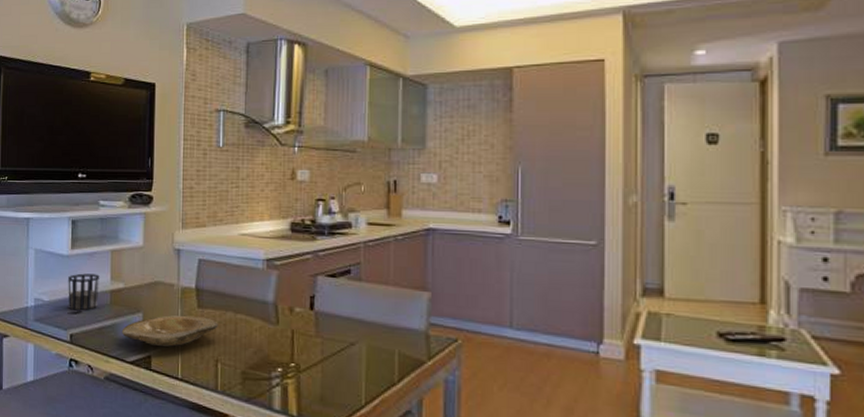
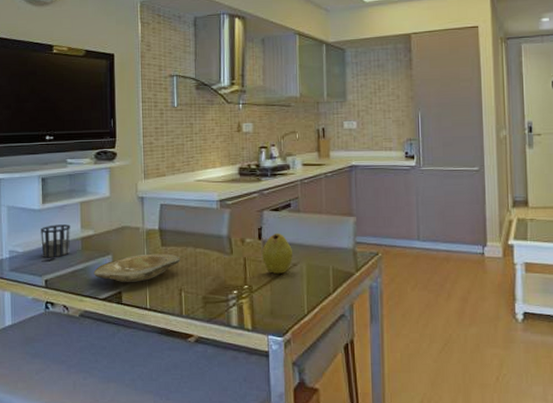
fruit: none [312,303,350,353] -> present [261,233,292,274]

